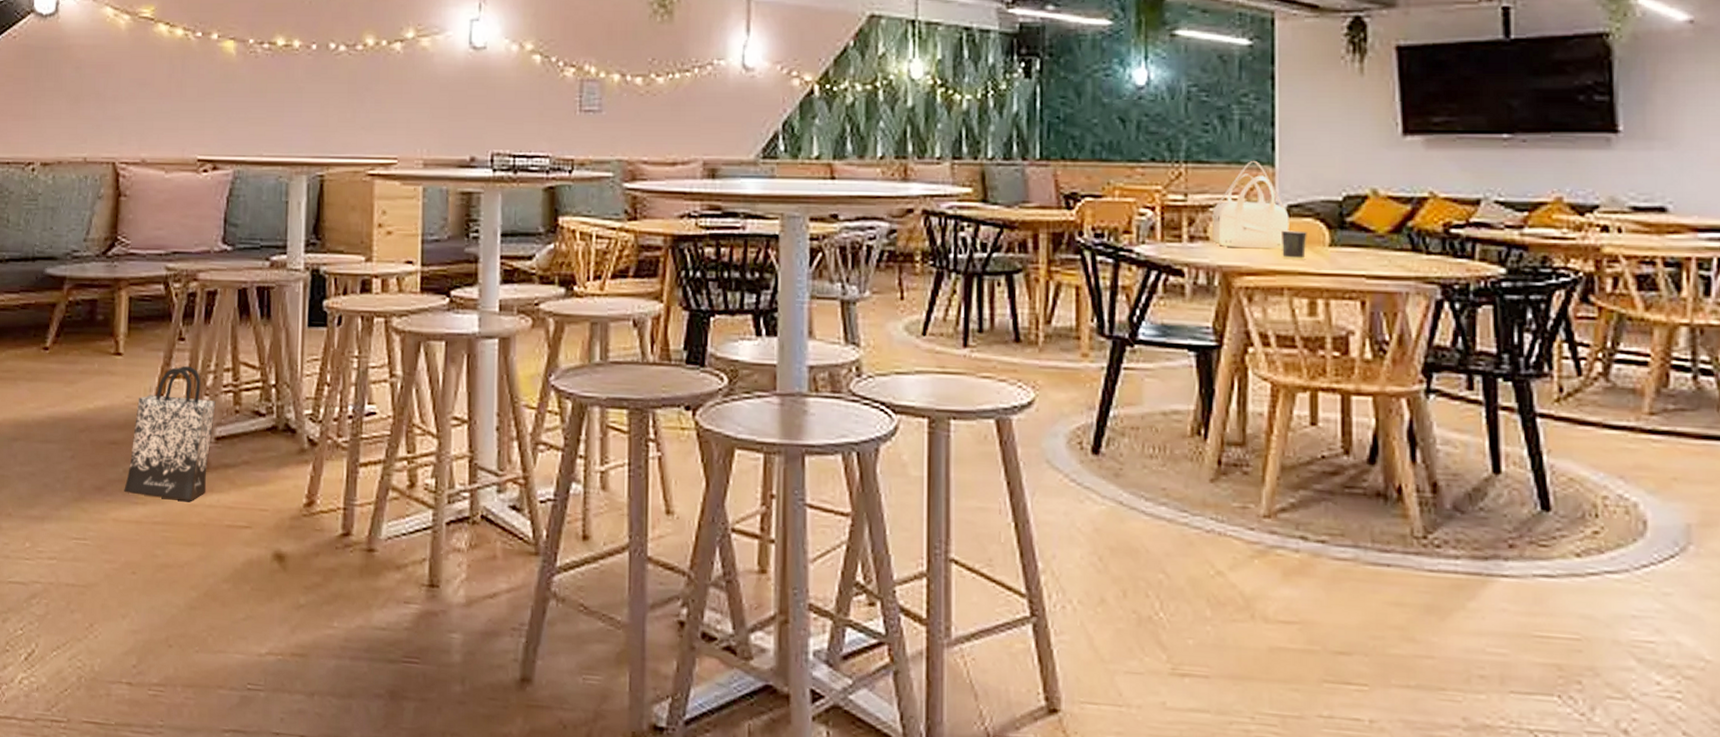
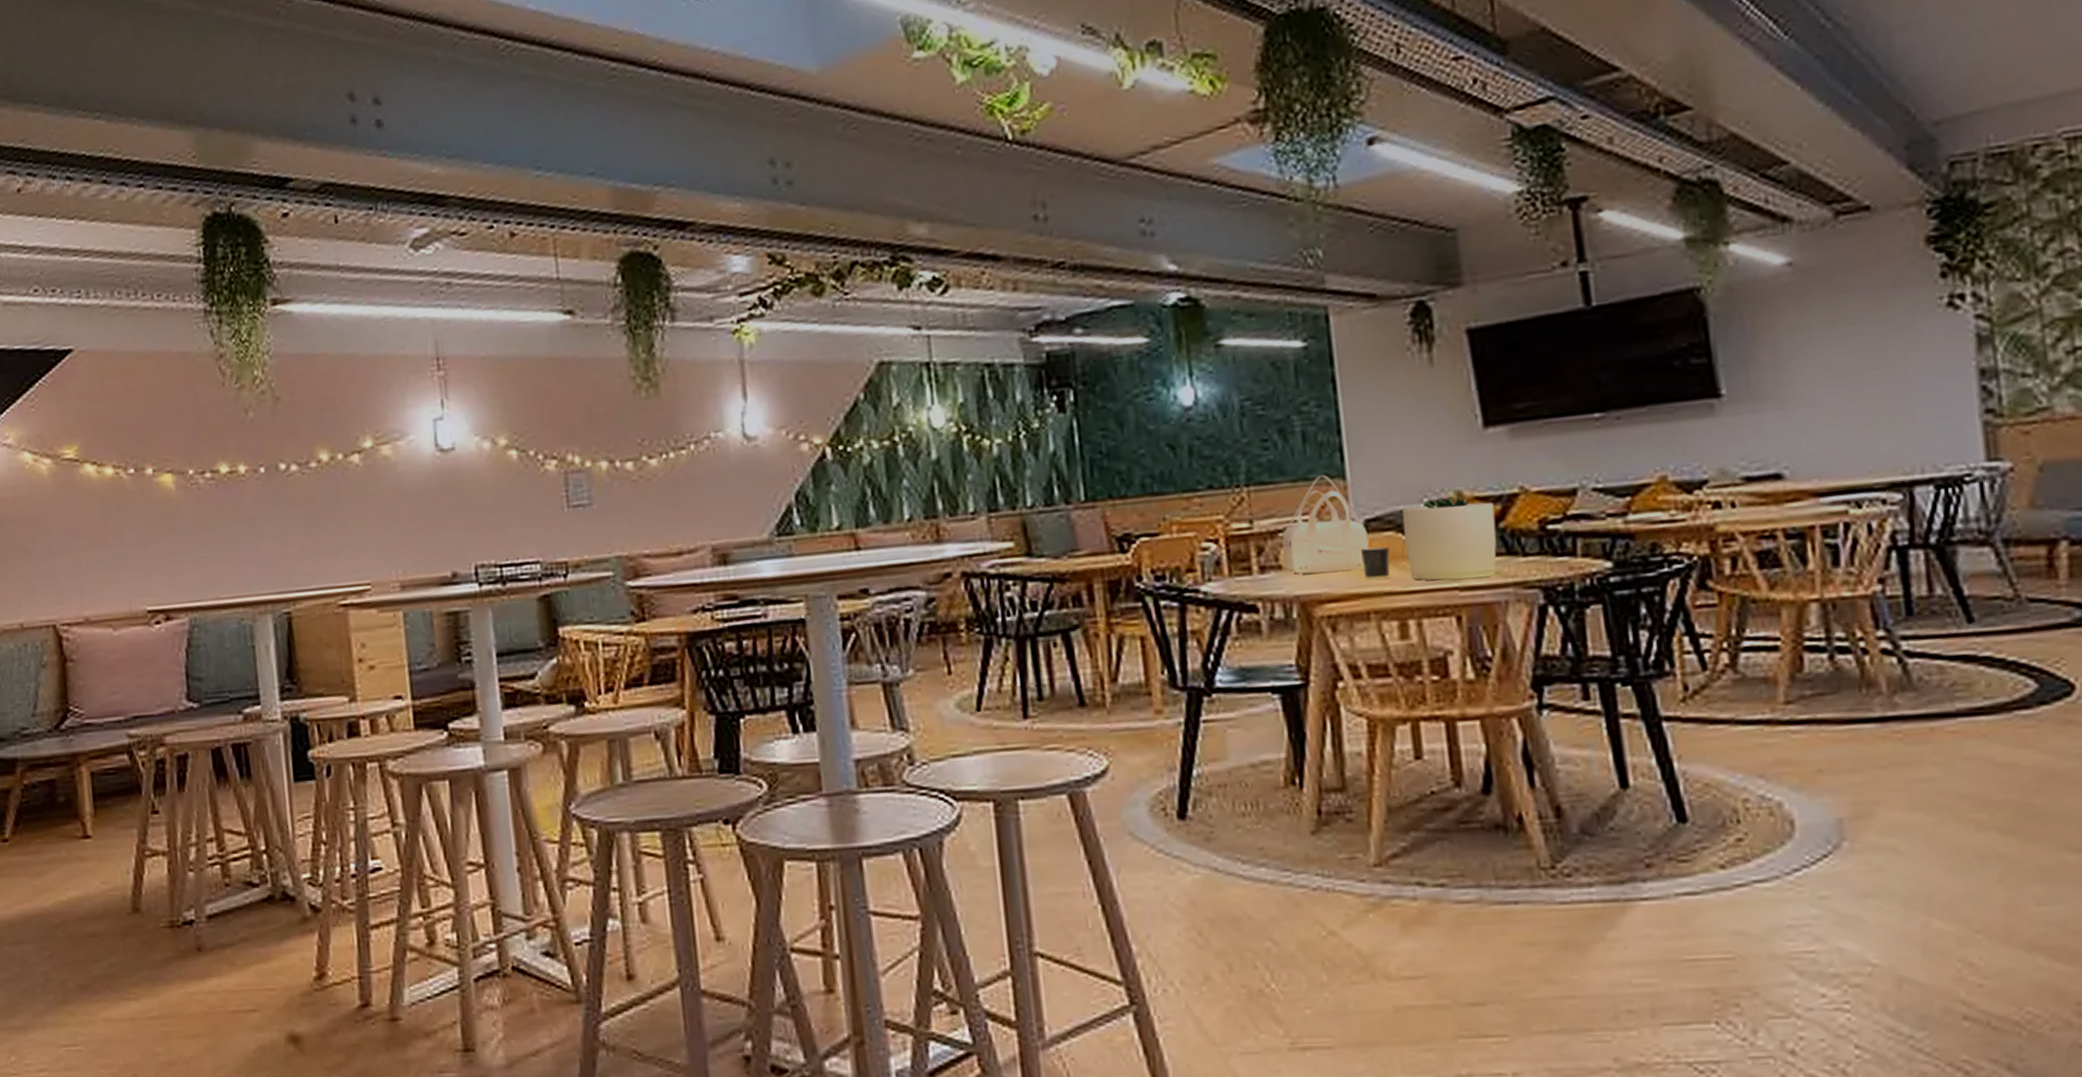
shopping bag: present [124,365,216,502] -> none [112,840,203,991]
planter: none [1321,194,1405,270] -> present [1402,496,1497,581]

